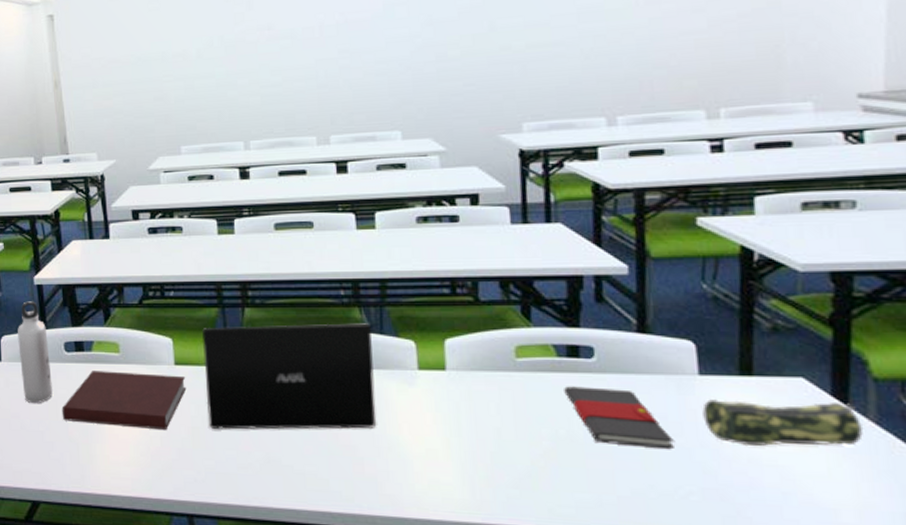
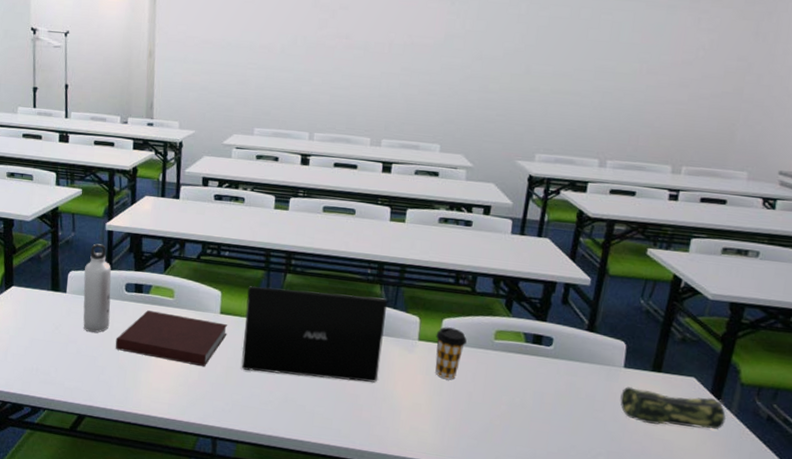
coffee cup: none [439,349,480,416] -> present [435,327,467,380]
book: present [564,386,676,450] -> none [525,365,597,421]

